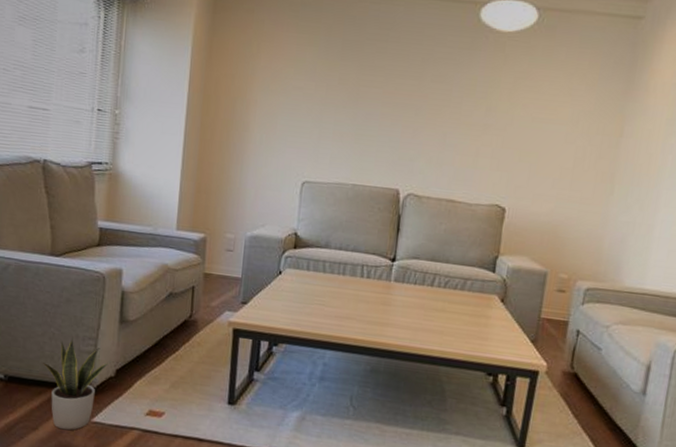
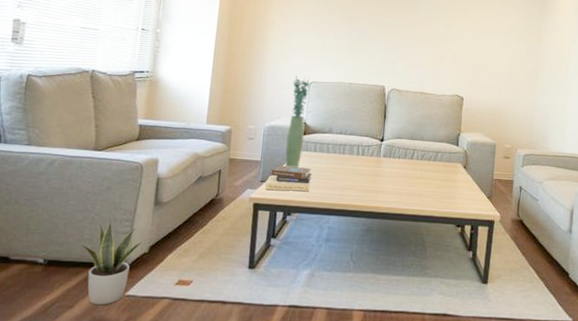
books: none [247,284,304,319] -> present [265,165,312,192]
vase: none [270,173,302,290] -> present [284,76,310,168]

